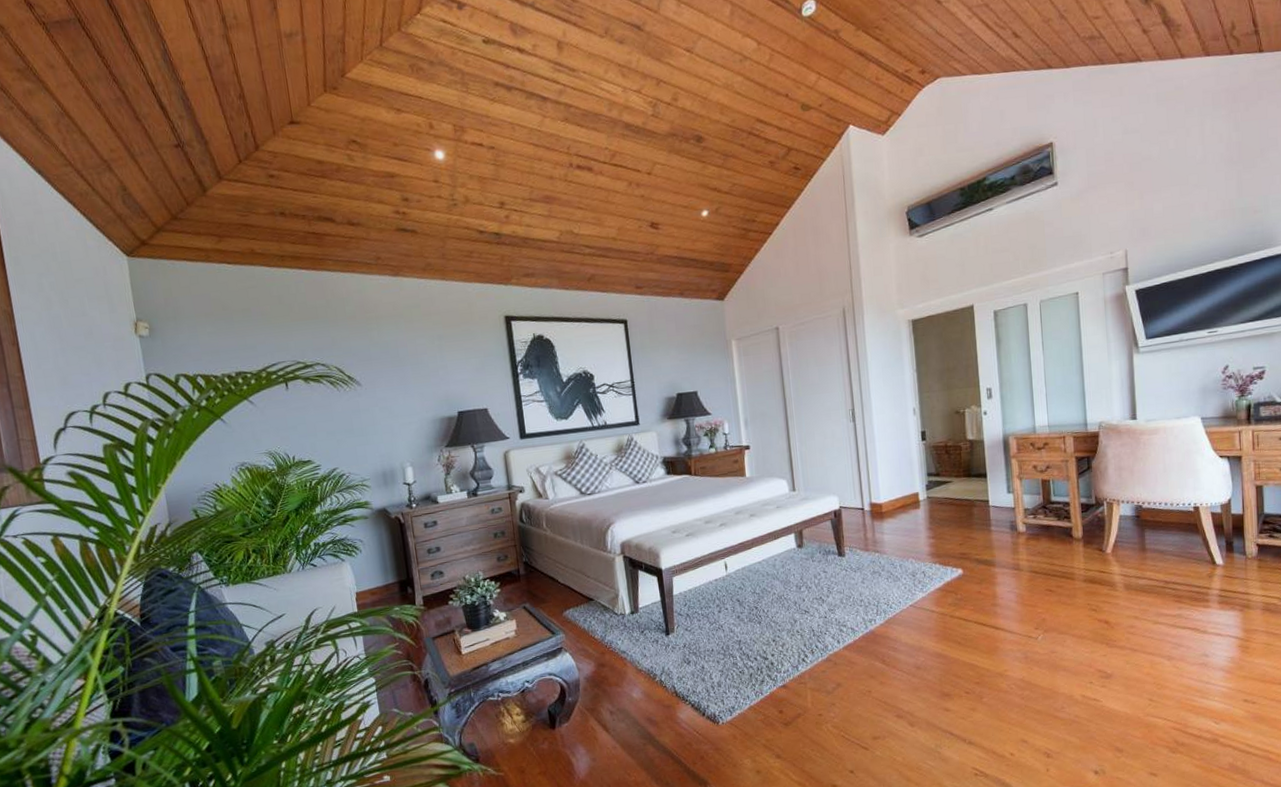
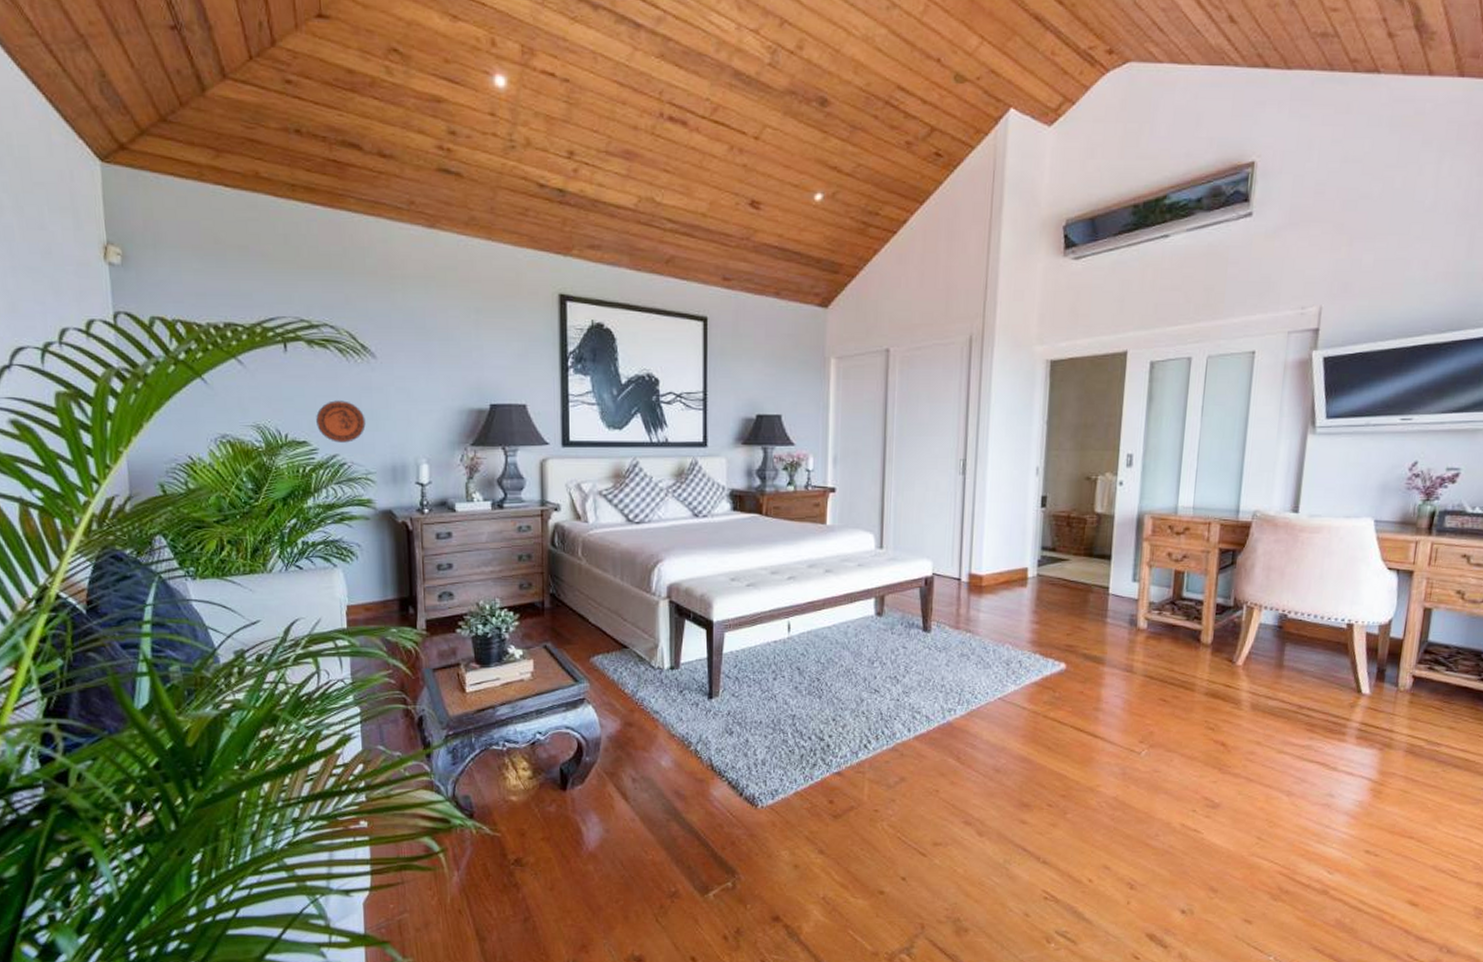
decorative plate: none [316,423,358,458] -> present [316,400,366,443]

